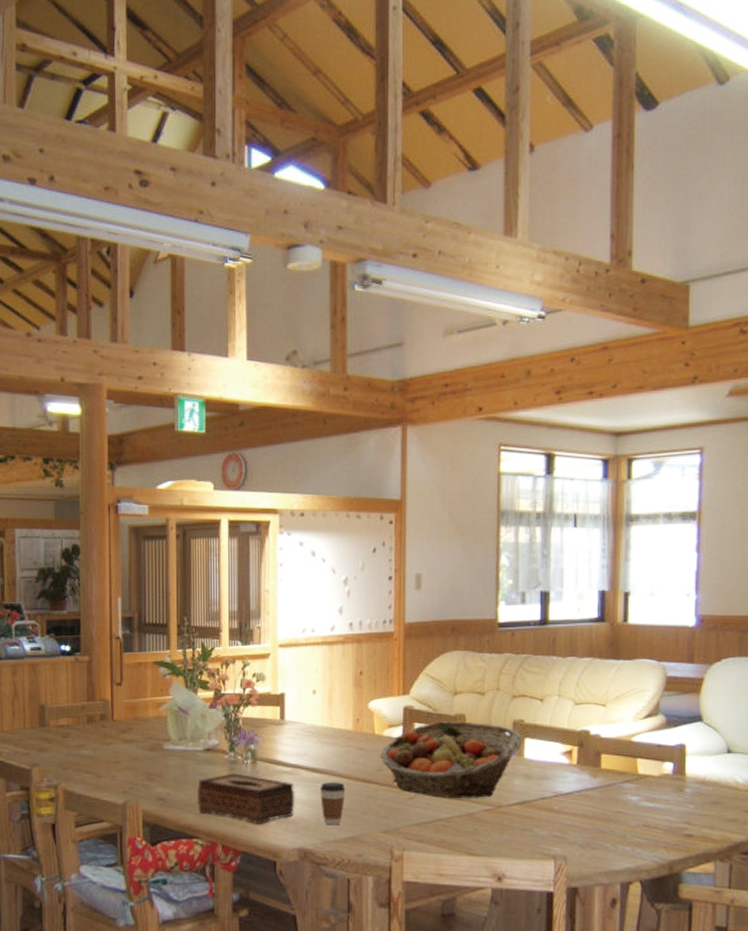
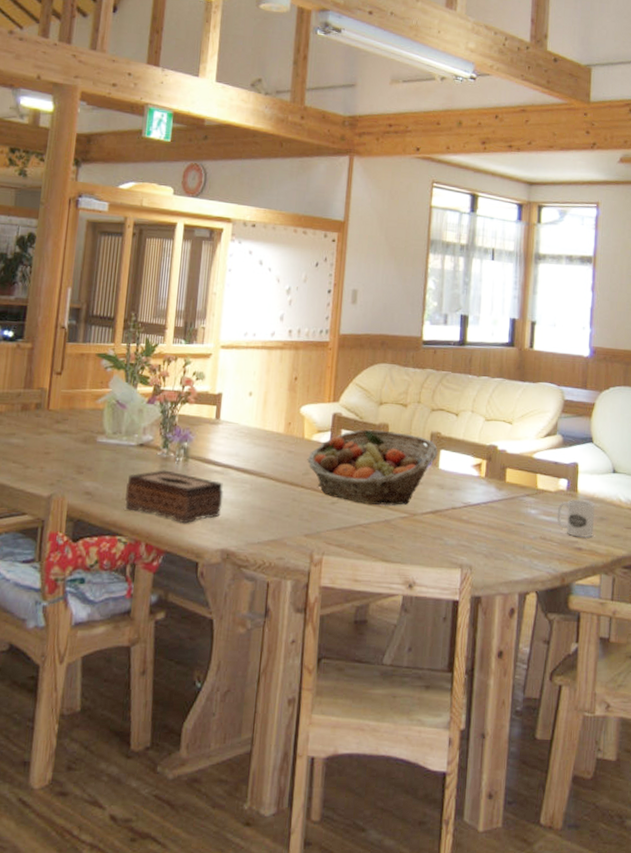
coffee cup: present [319,782,346,826] -> none [247,483,273,527]
mug: none [662,784,706,825] -> present [556,499,595,539]

